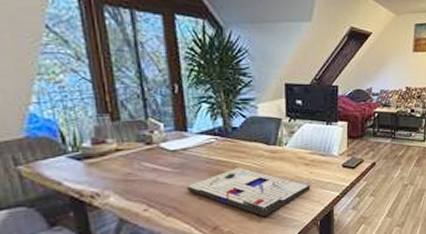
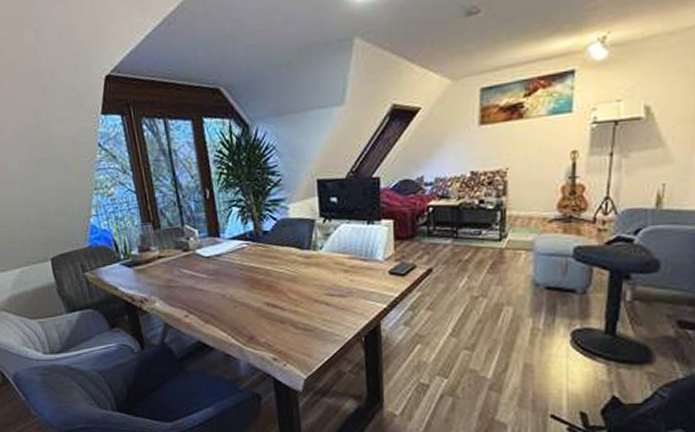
board game: present [187,167,311,218] -> none [222,273,352,329]

